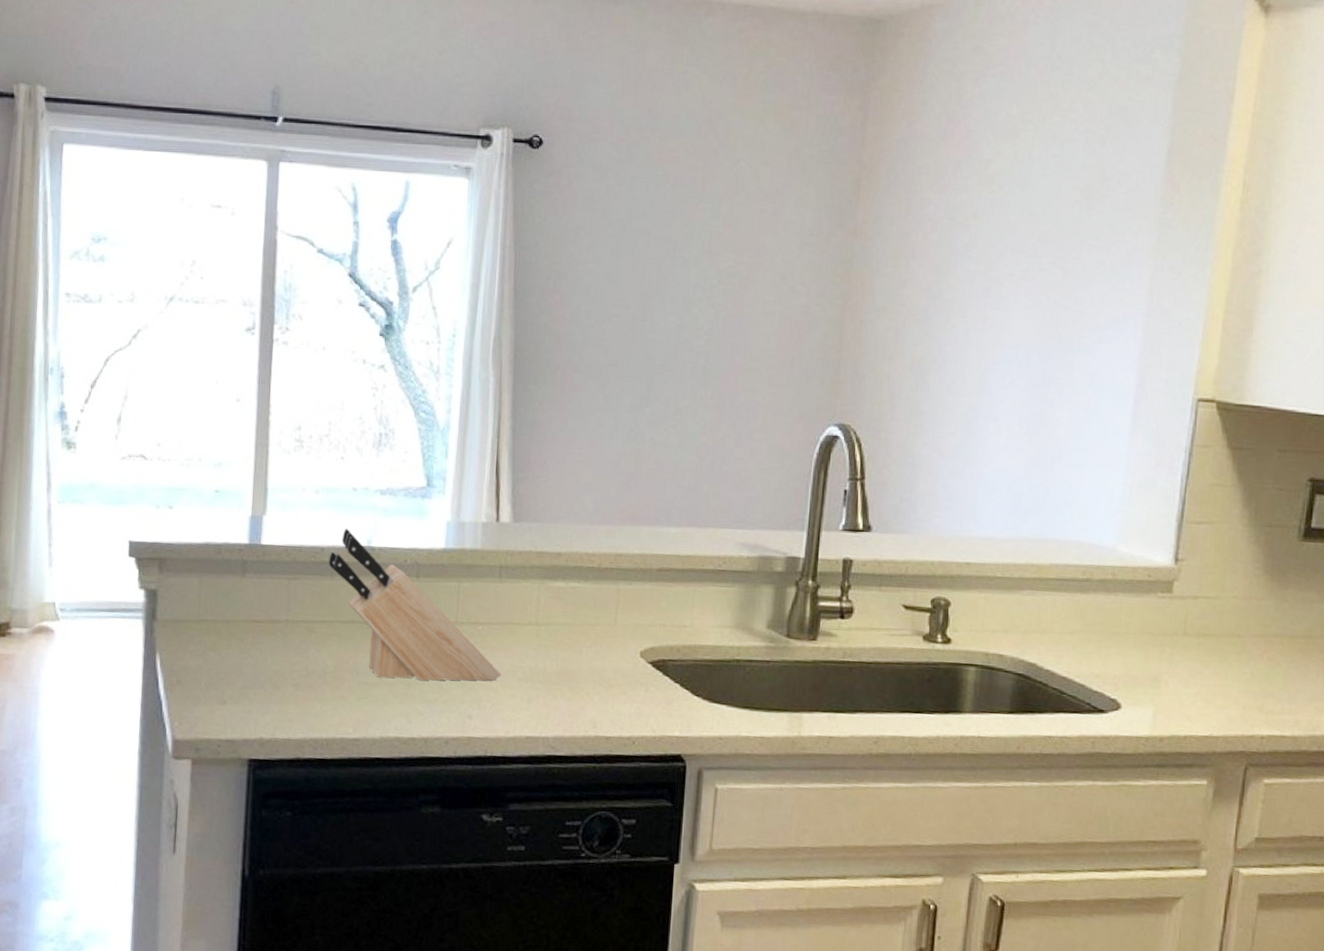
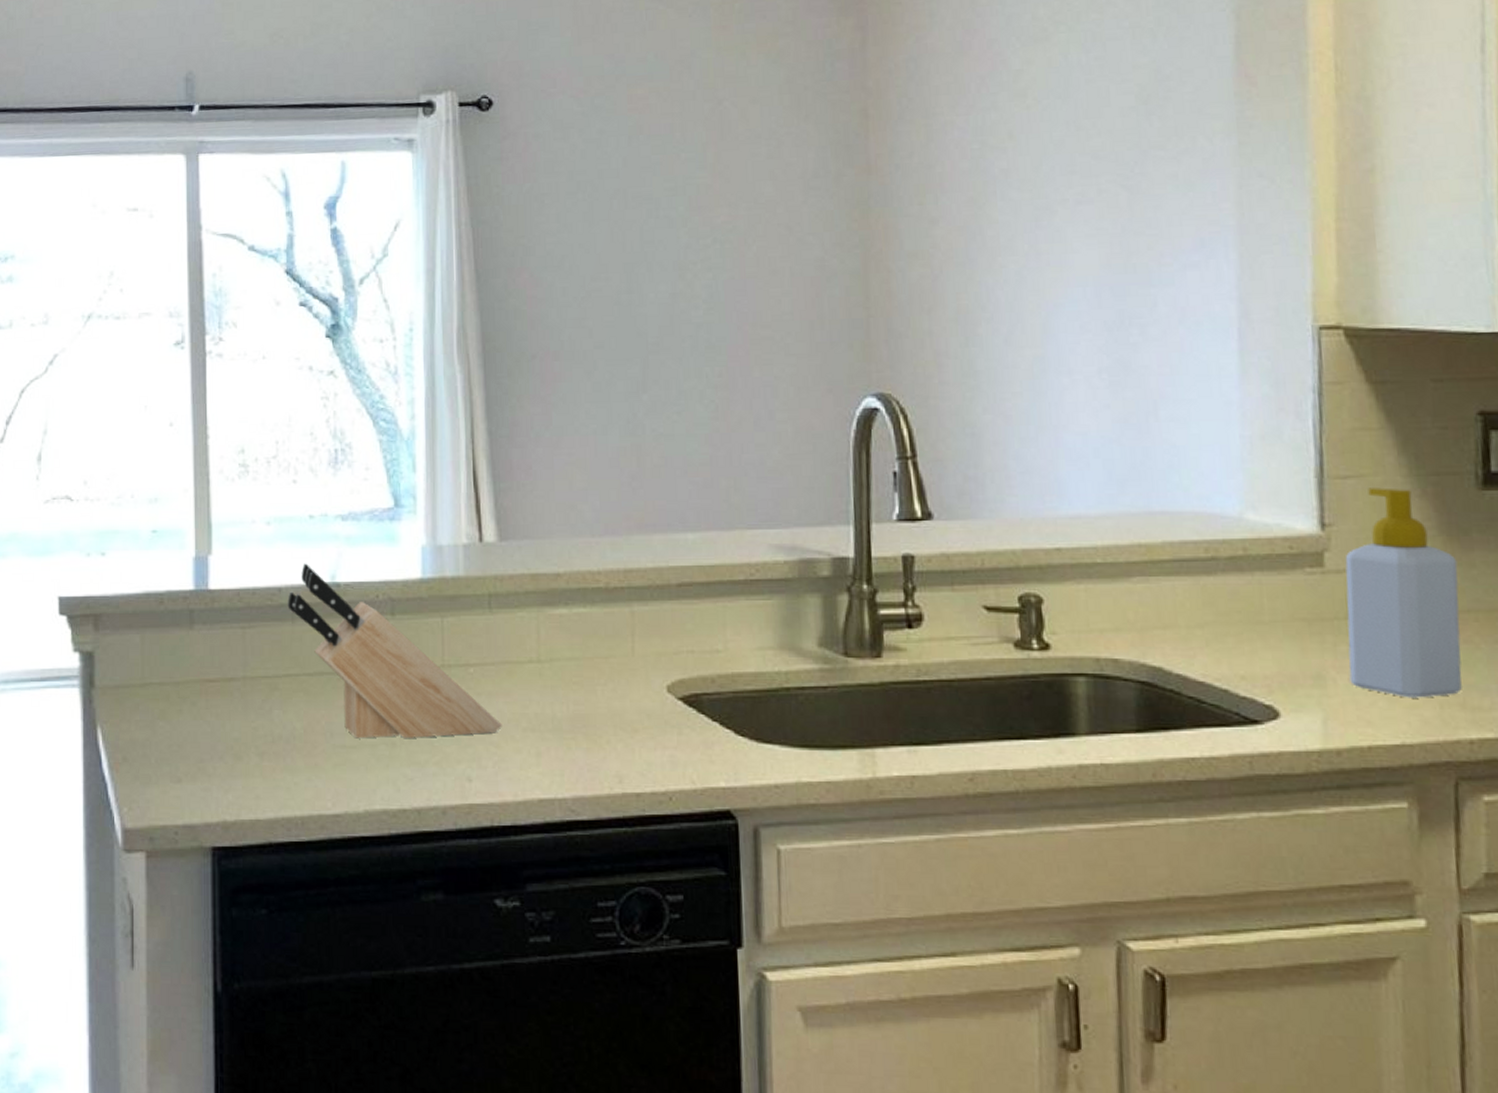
soap bottle: none [1178,533,1274,701] -> present [1345,487,1462,698]

